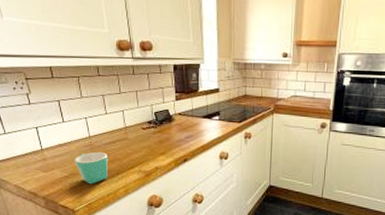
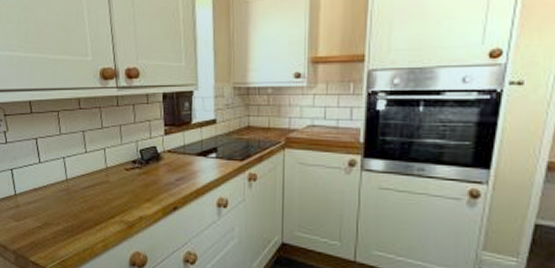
mug: present [74,151,108,185] -> none [49,197,86,237]

